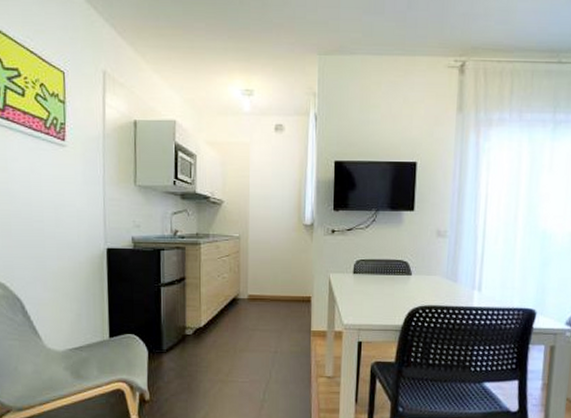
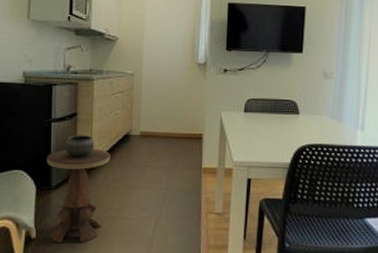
side table: none [158,299,219,406] -> present [47,135,111,244]

